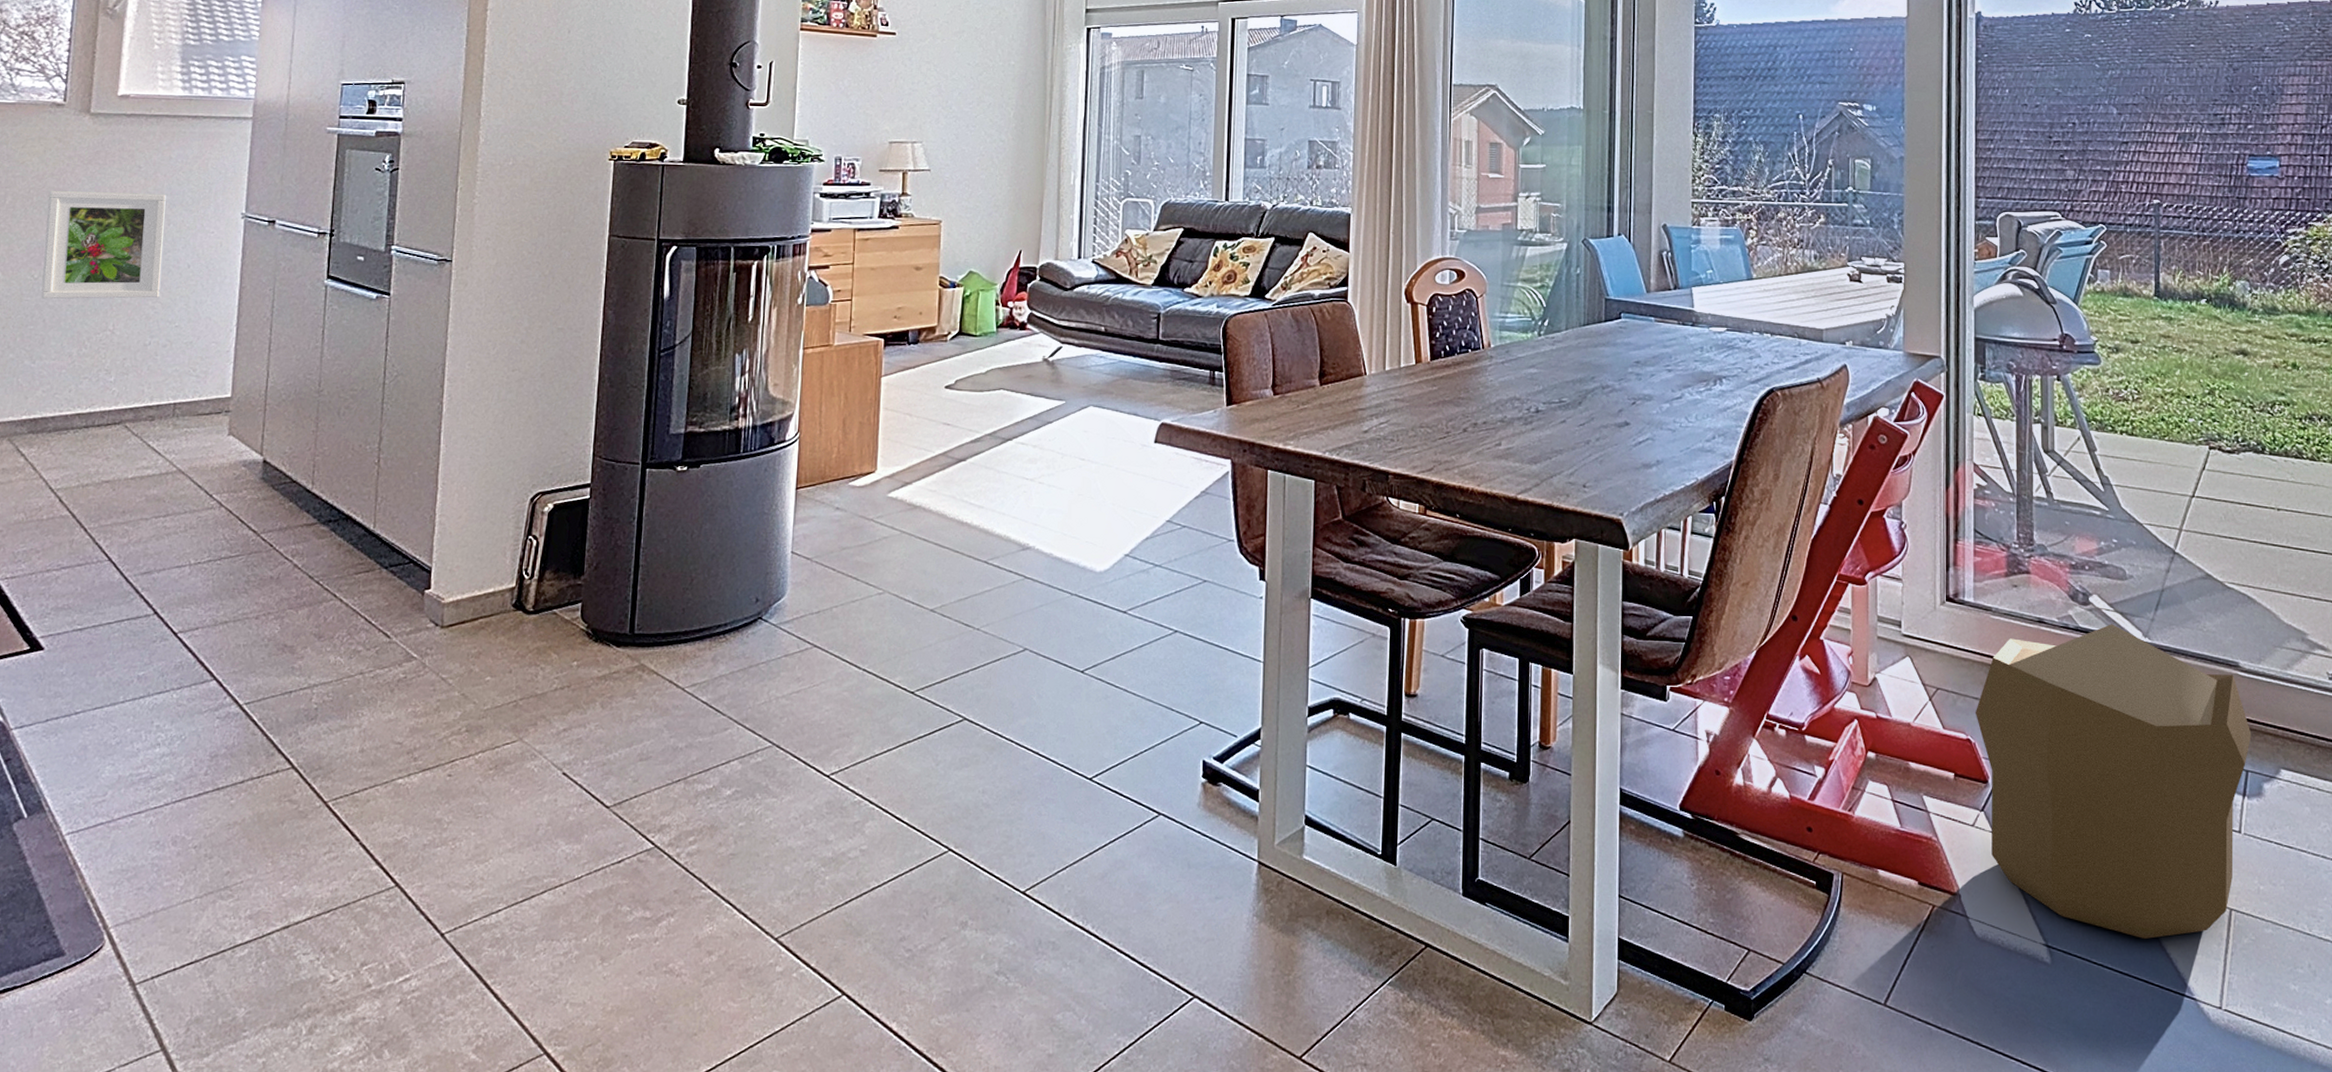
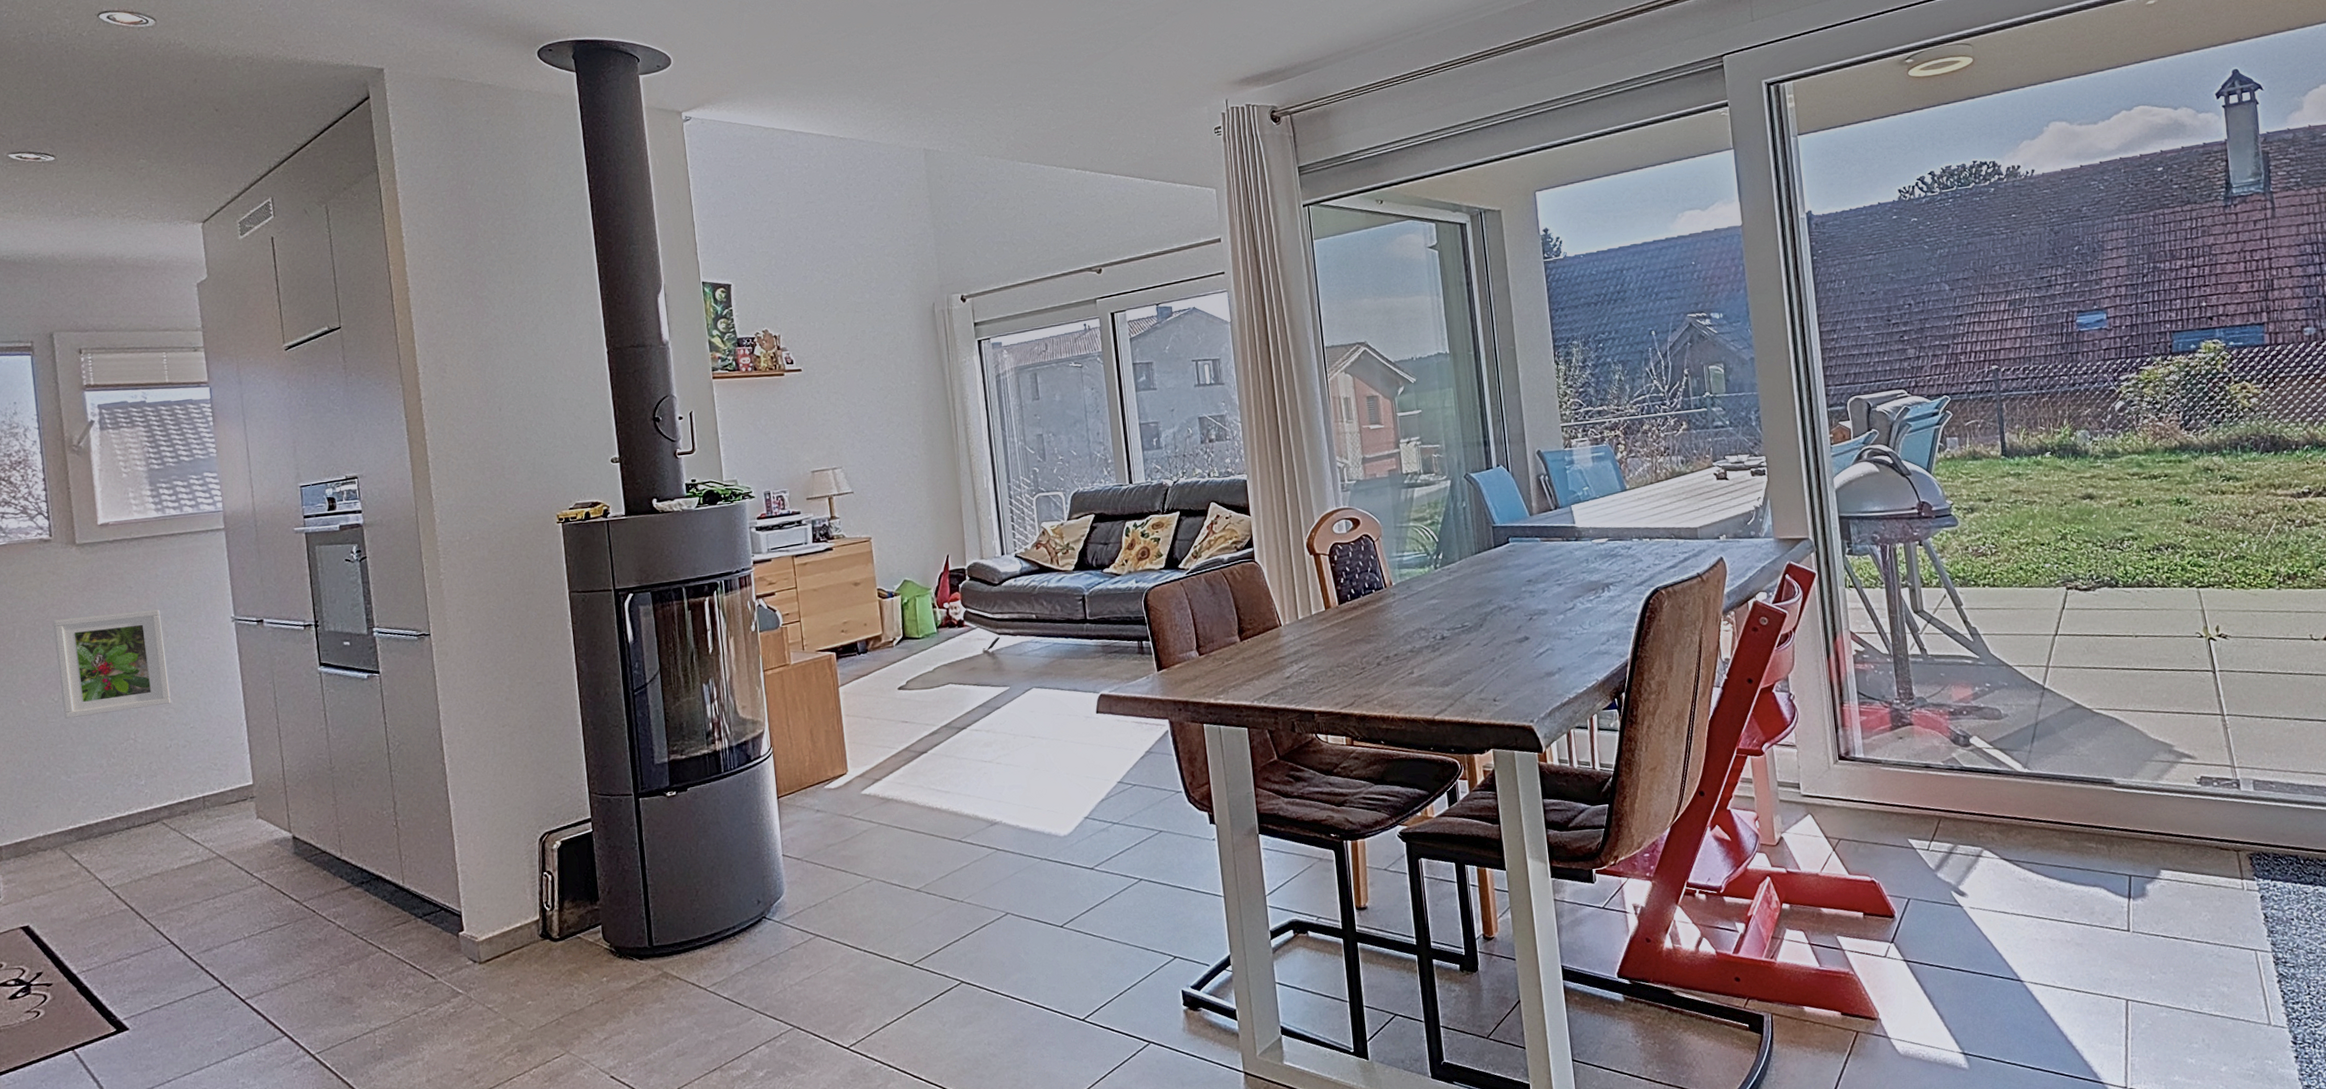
pouf: present [1975,624,2252,939] -> none [1876,760,2131,1036]

